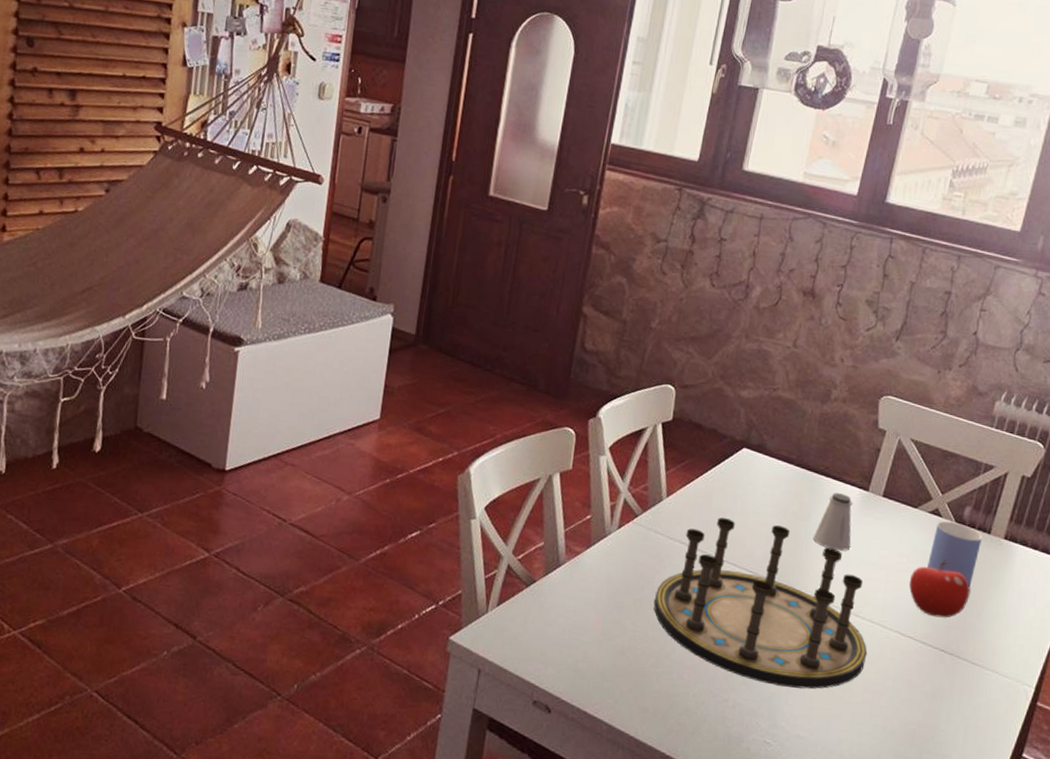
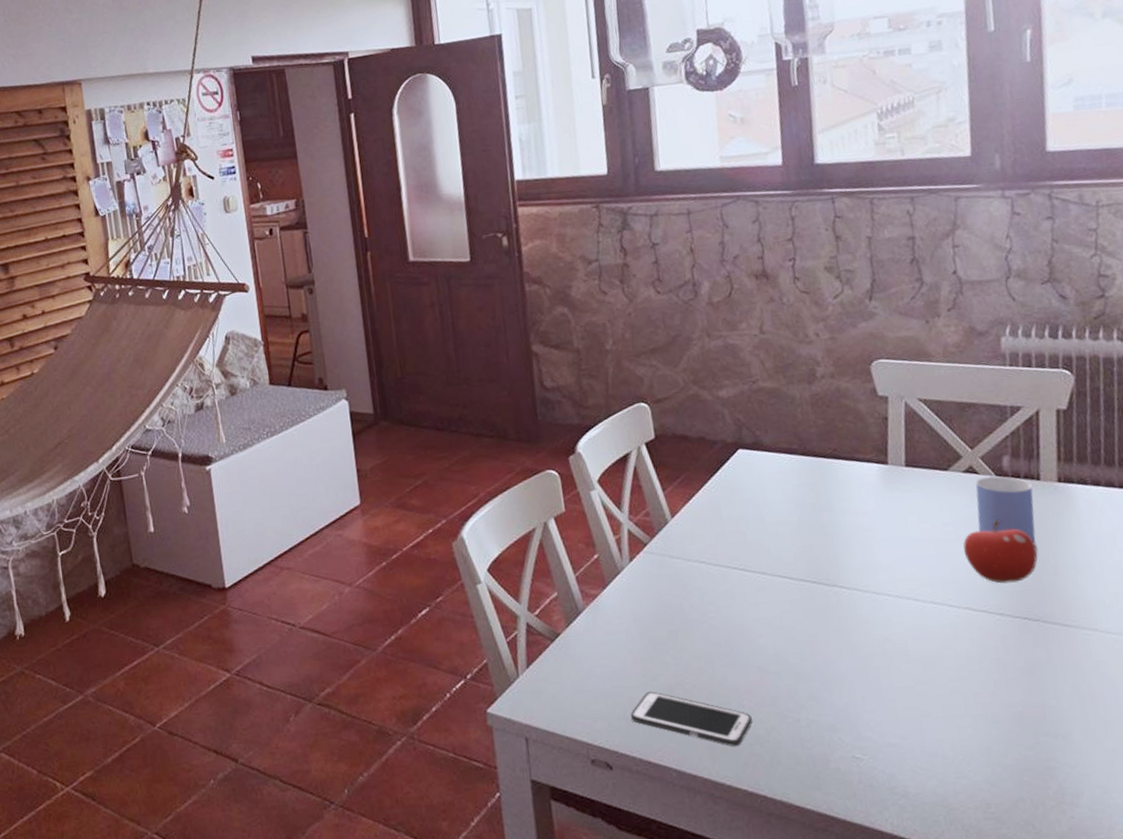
cell phone: none [579,649,688,714] -> present [630,691,753,747]
board game: present [653,517,868,689] -> none [688,521,941,694]
saltshaker: present [813,493,853,551] -> none [841,473,887,535]

